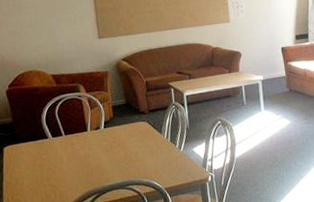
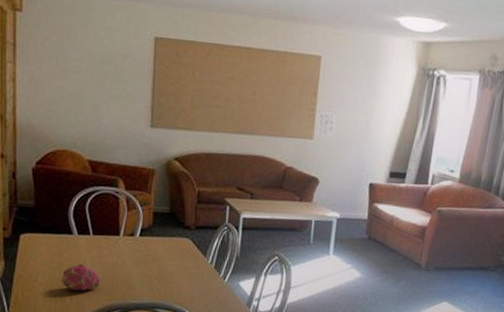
fruit: none [43,161,78,186] -> present [60,264,101,291]

